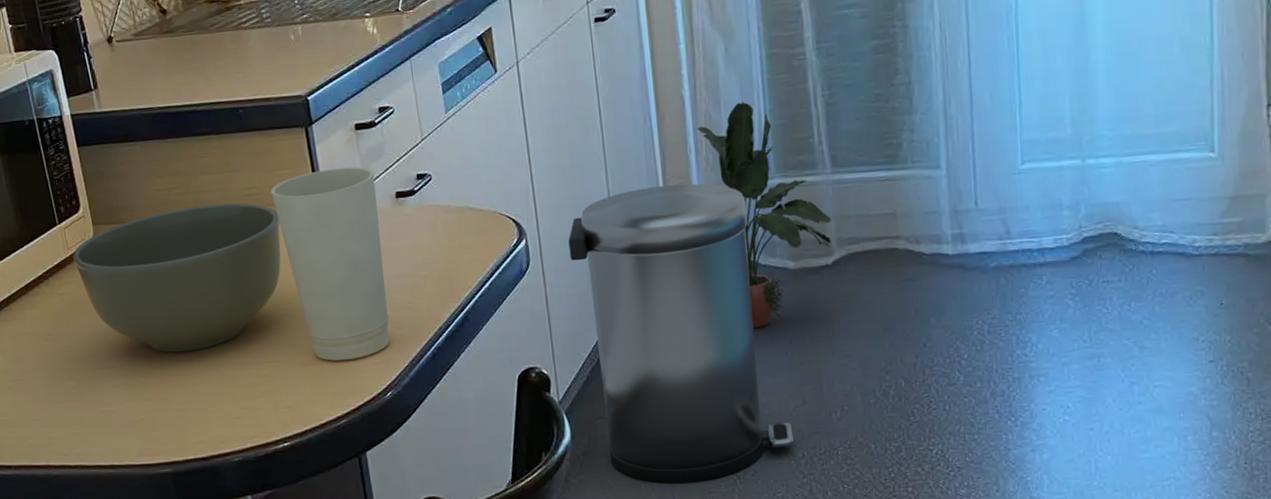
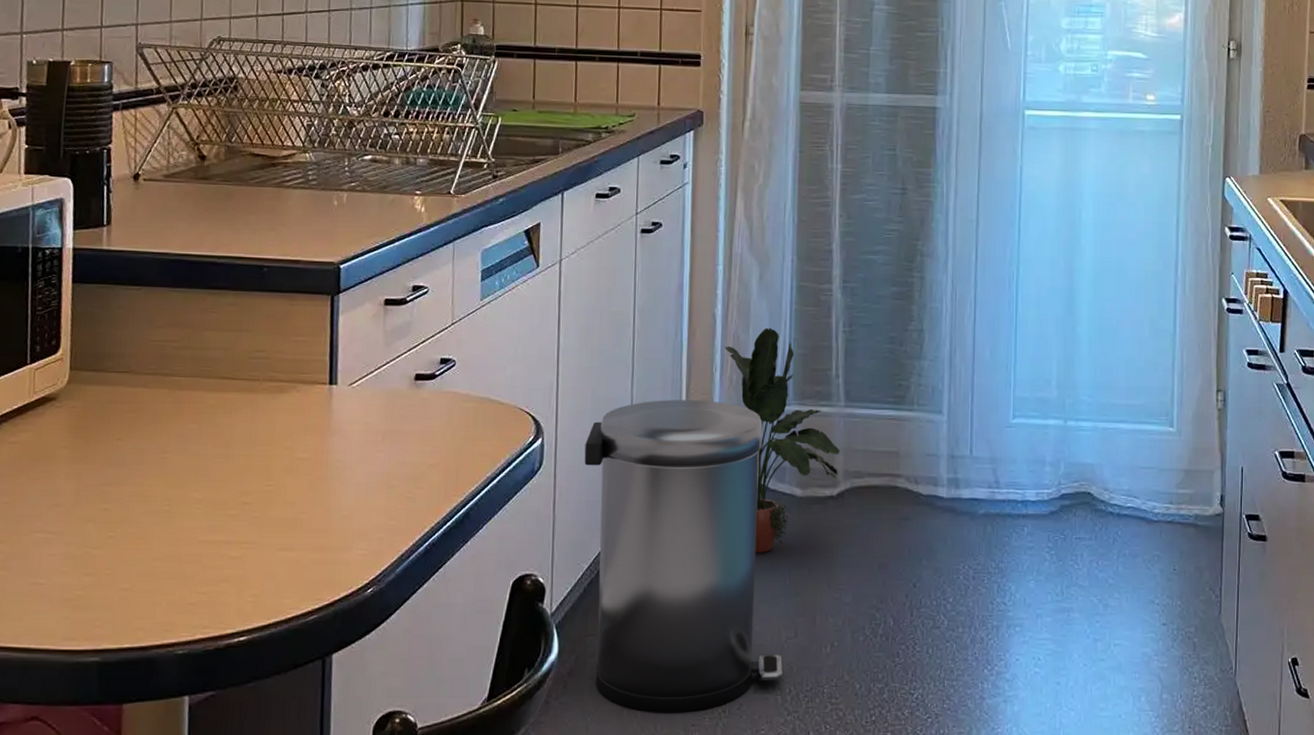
bowl: present [72,203,281,353] -> none [37,363,284,523]
cup: present [270,167,390,361] -> none [280,342,396,548]

